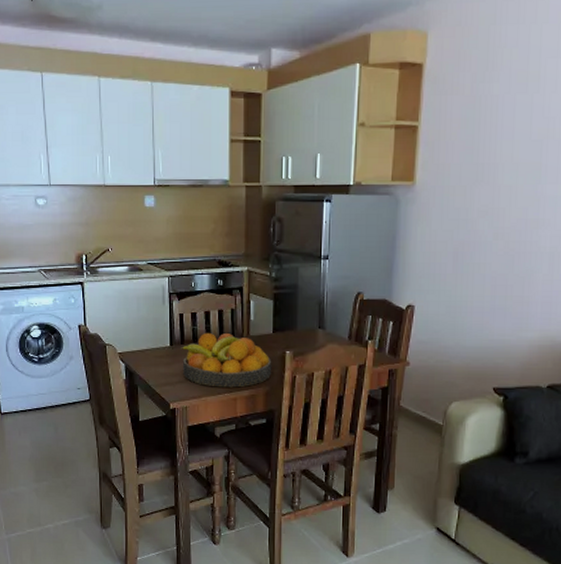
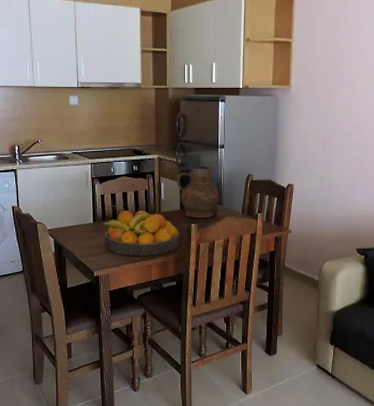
jug: none [269,280,322,345] -> present [176,166,220,219]

